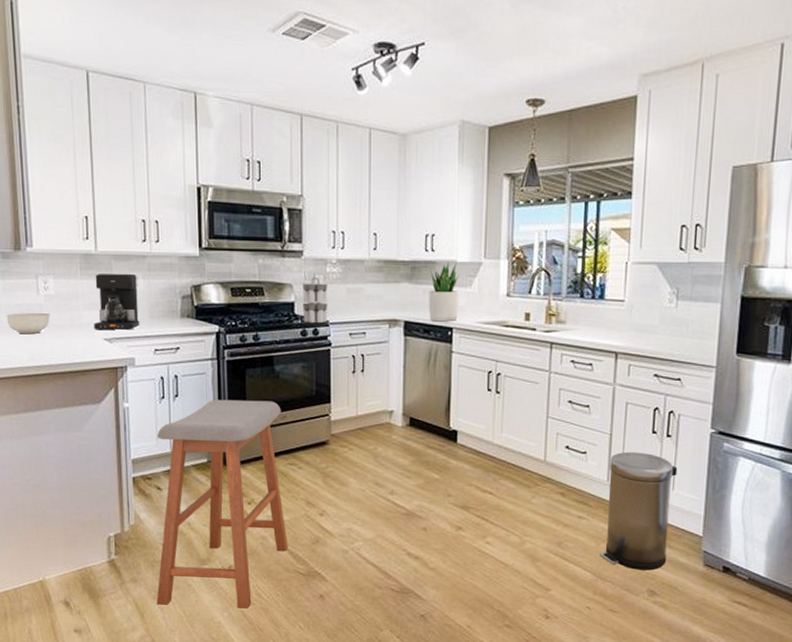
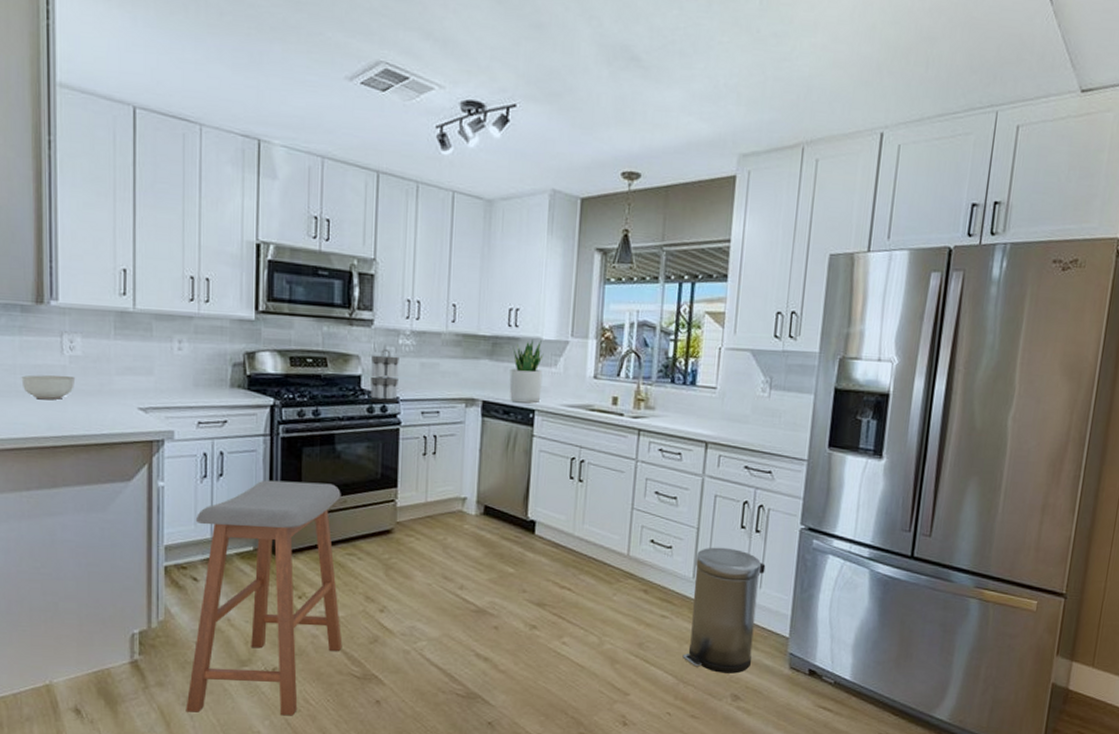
coffee maker: present [94,273,140,330] -> none [127,334,182,399]

